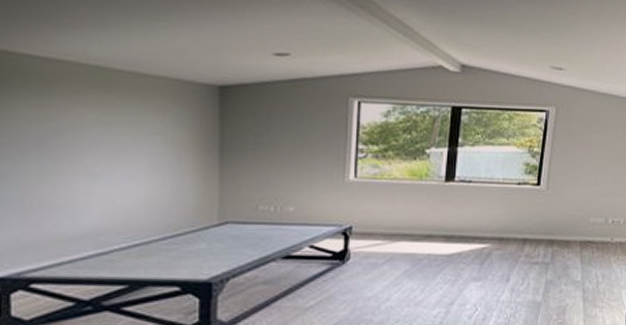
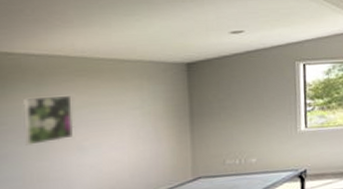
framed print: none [23,107,83,164] -> present [22,95,74,146]

